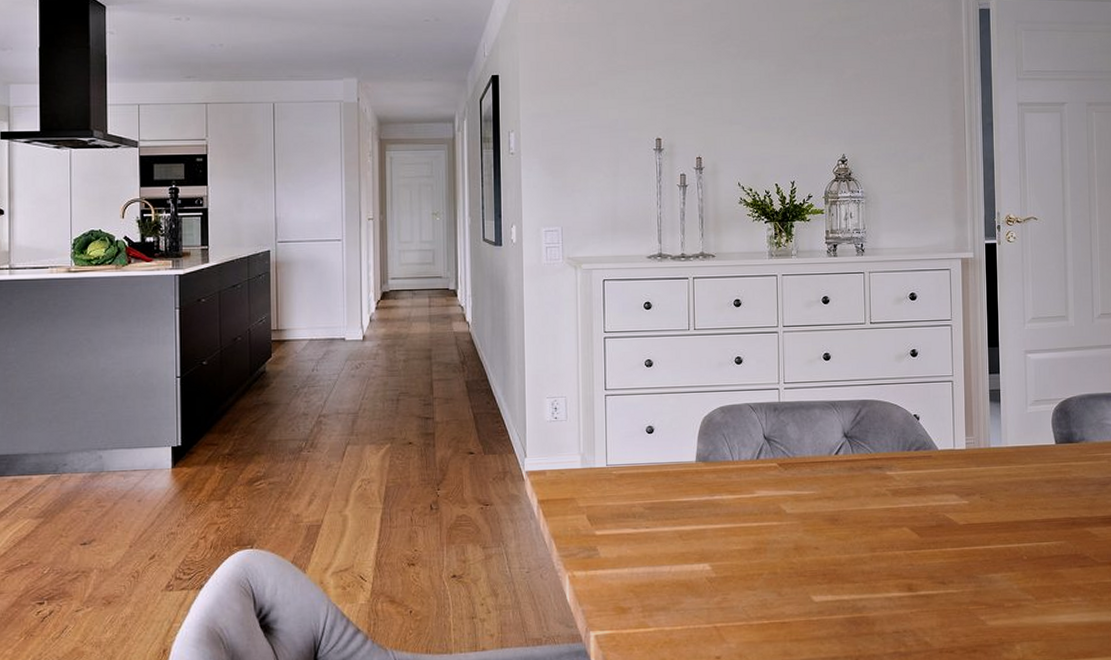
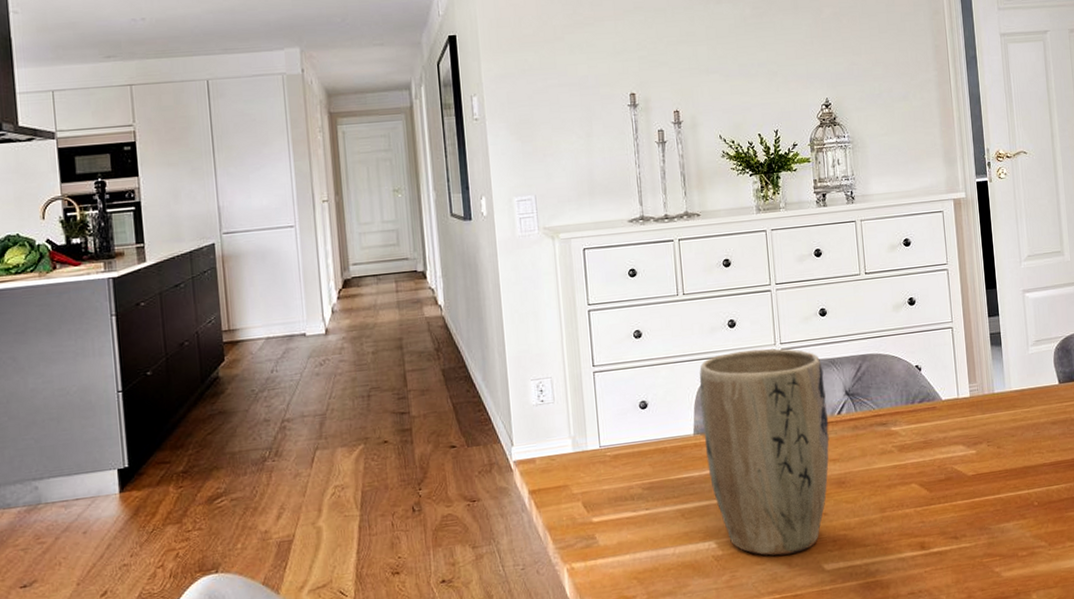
plant pot: none [704,386,826,583] -> present [699,348,829,556]

